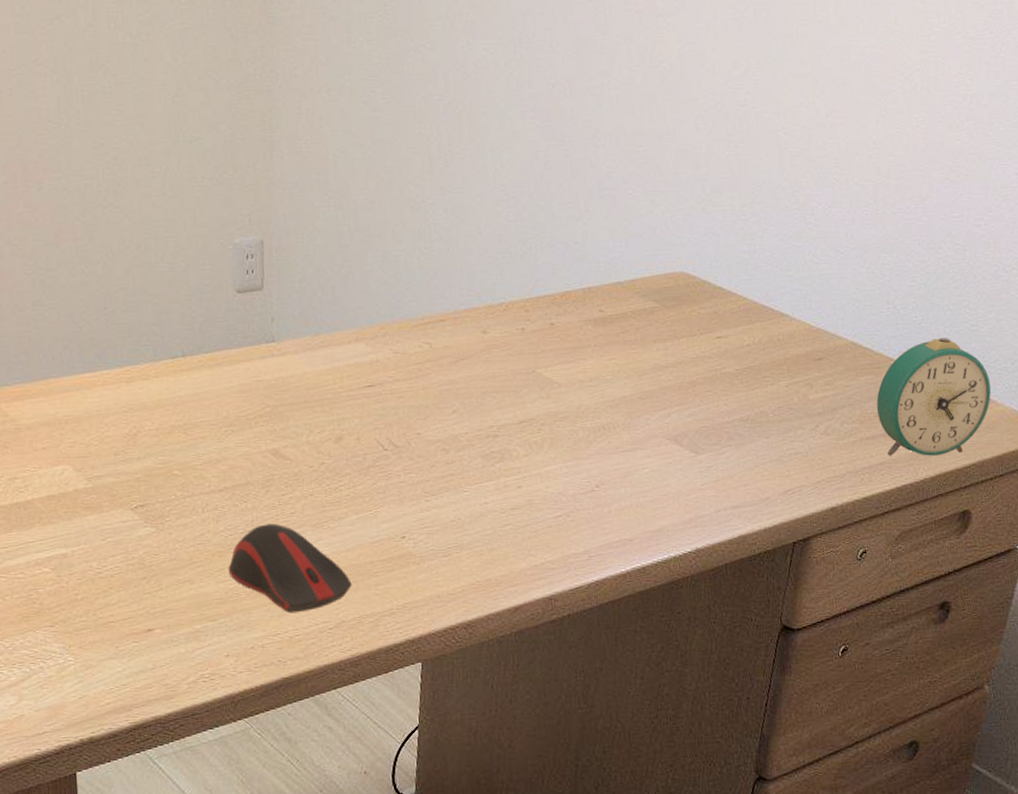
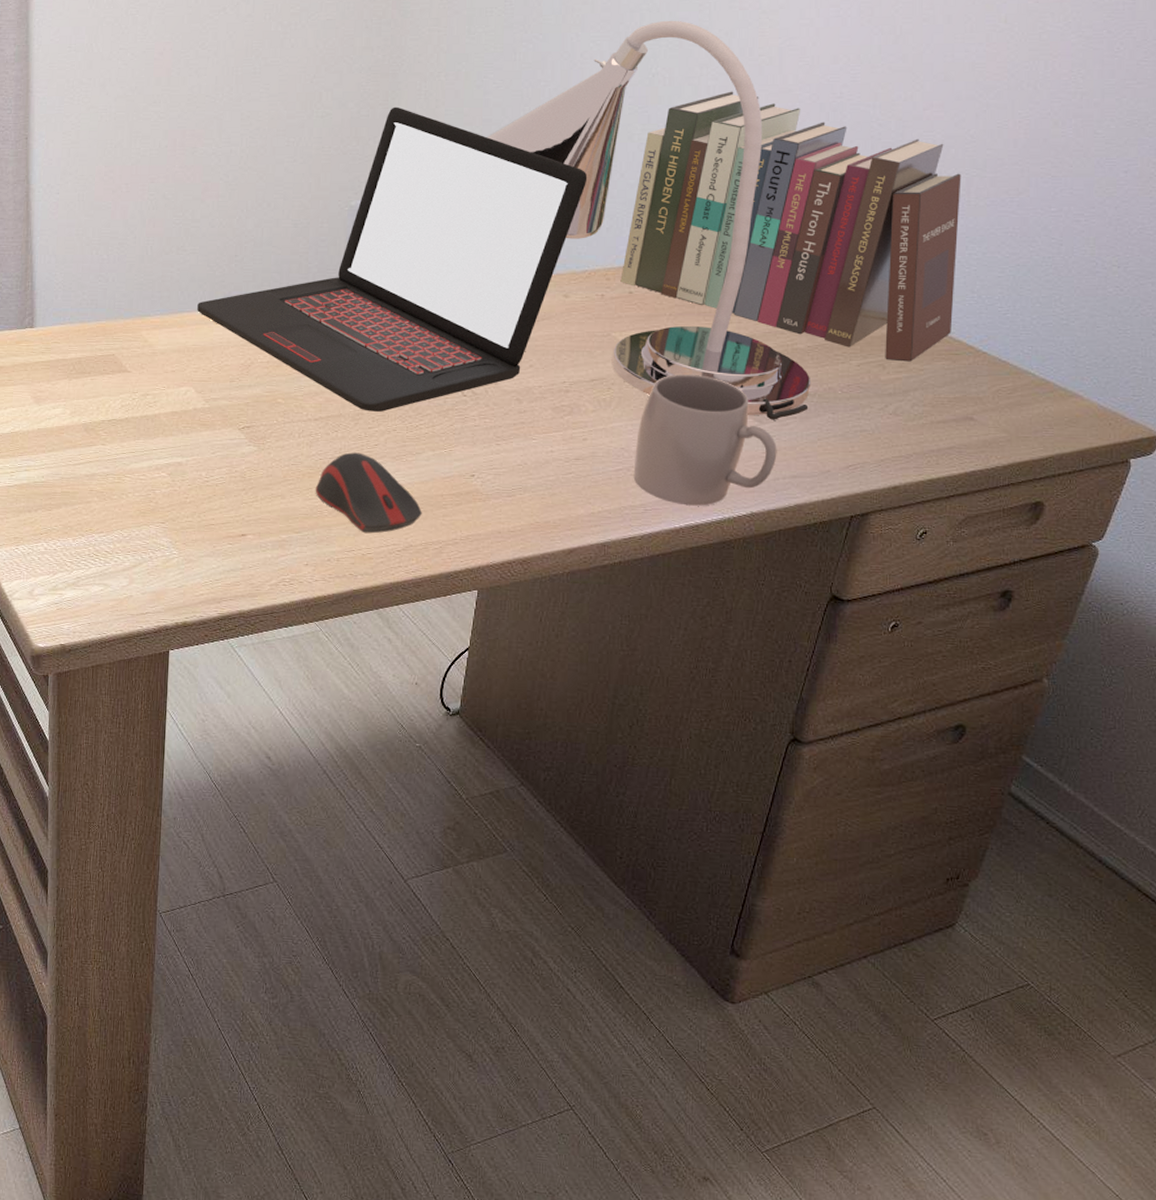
laptop: none [65,128,495,477] -> present [197,106,588,413]
table lamp: none [379,25,743,450] -> present [486,20,811,420]
books: none [540,101,872,379] -> present [620,91,961,362]
mug: none [573,407,716,548] -> present [633,374,777,506]
alarm clock: present [876,338,992,456] -> none [950,329,1078,445]

